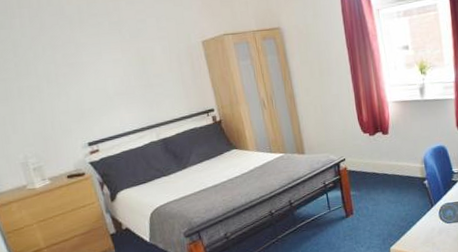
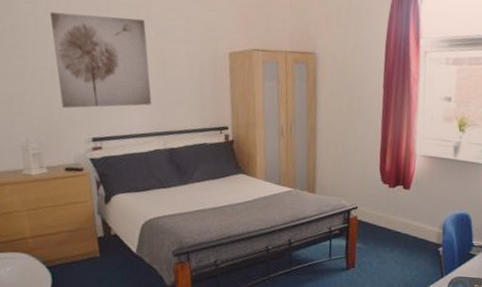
wall art: none [26,24,139,120] -> present [49,11,152,108]

